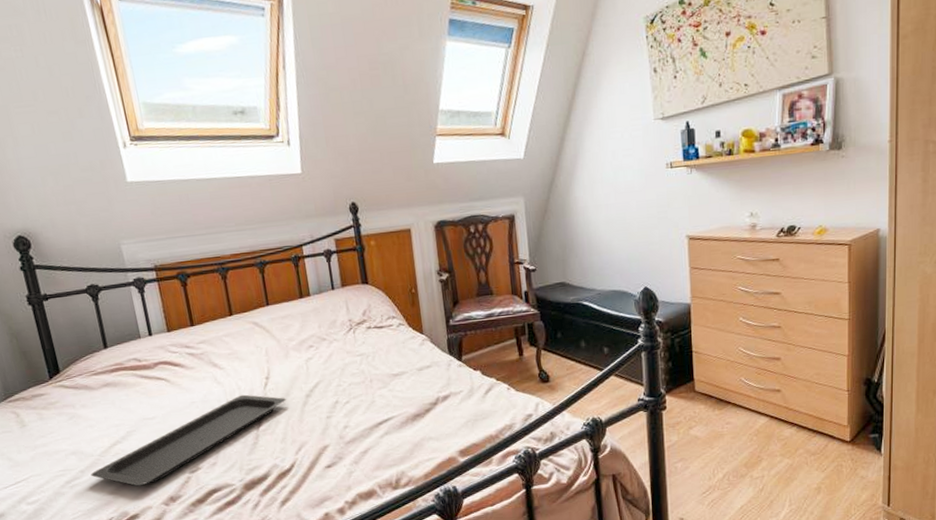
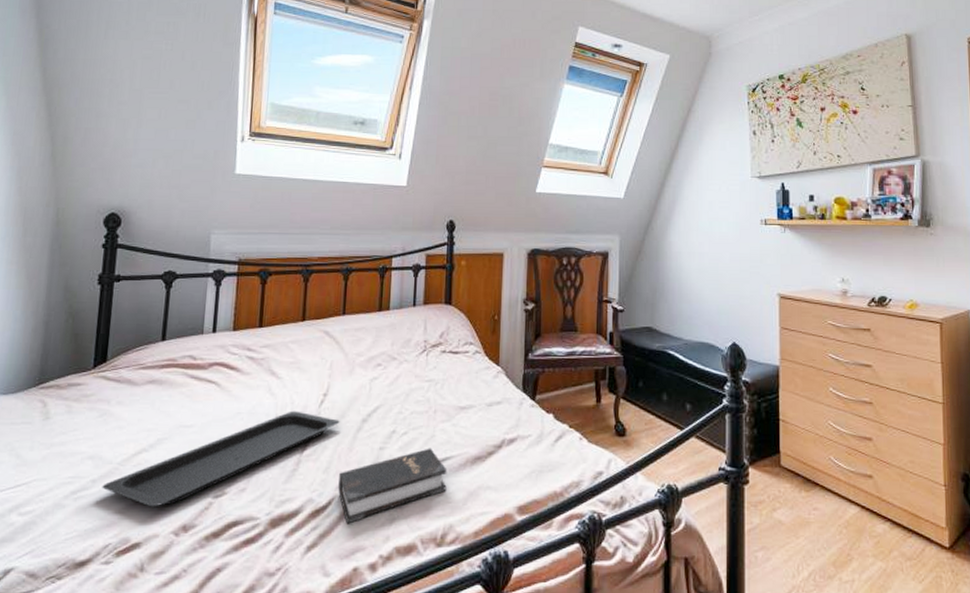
hardback book: none [295,412,394,481] -> present [338,448,447,524]

